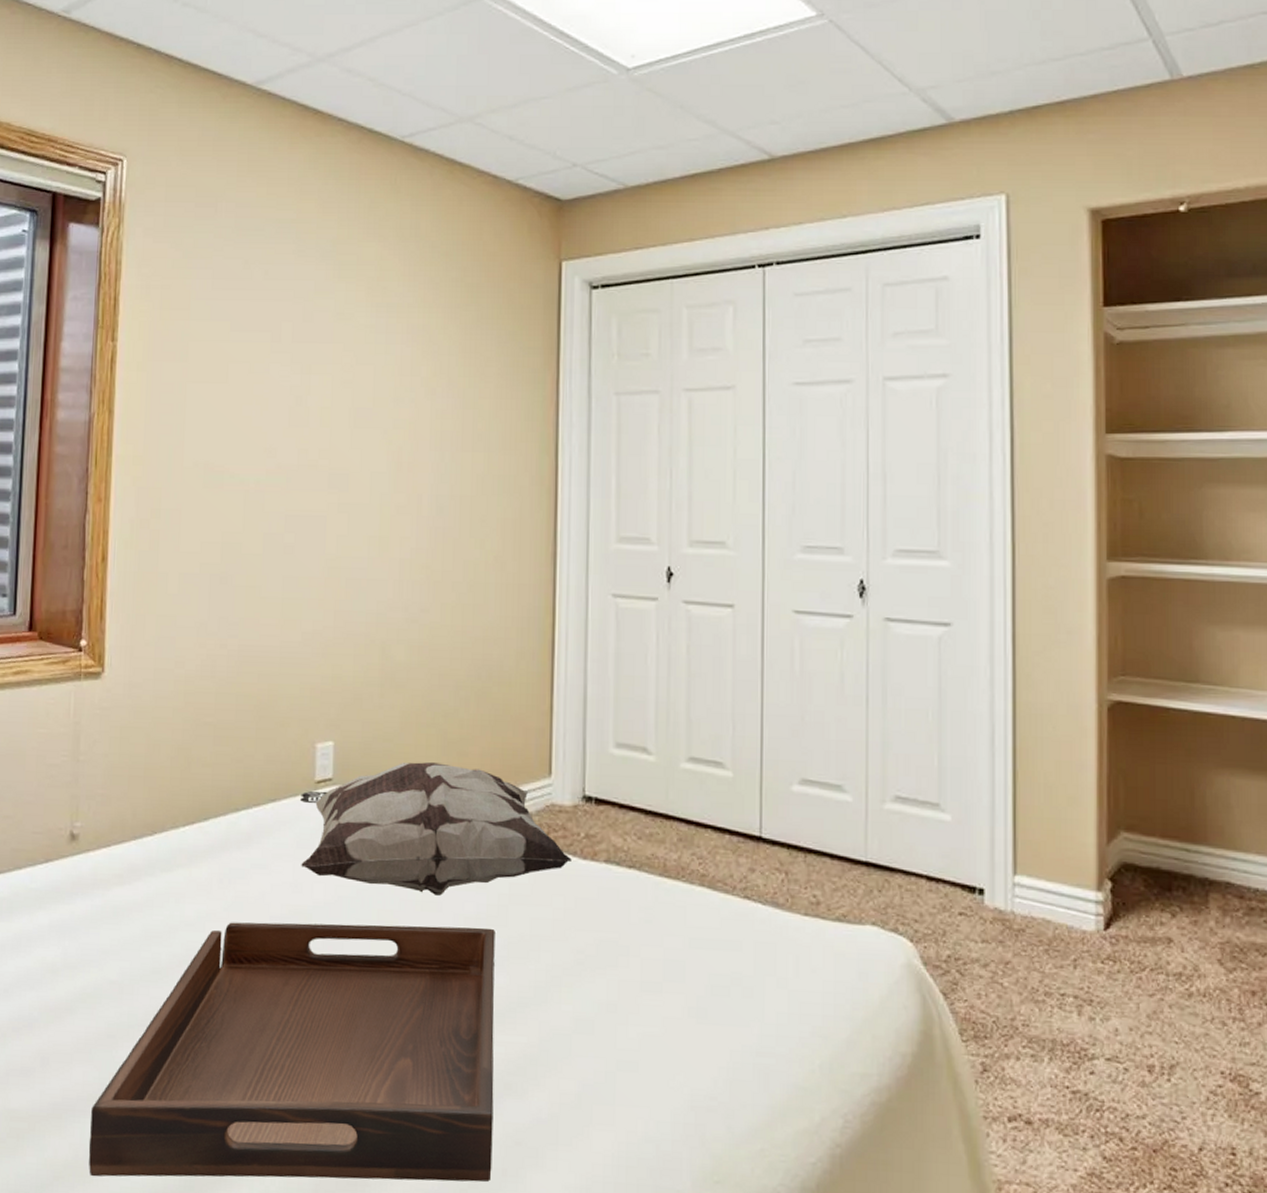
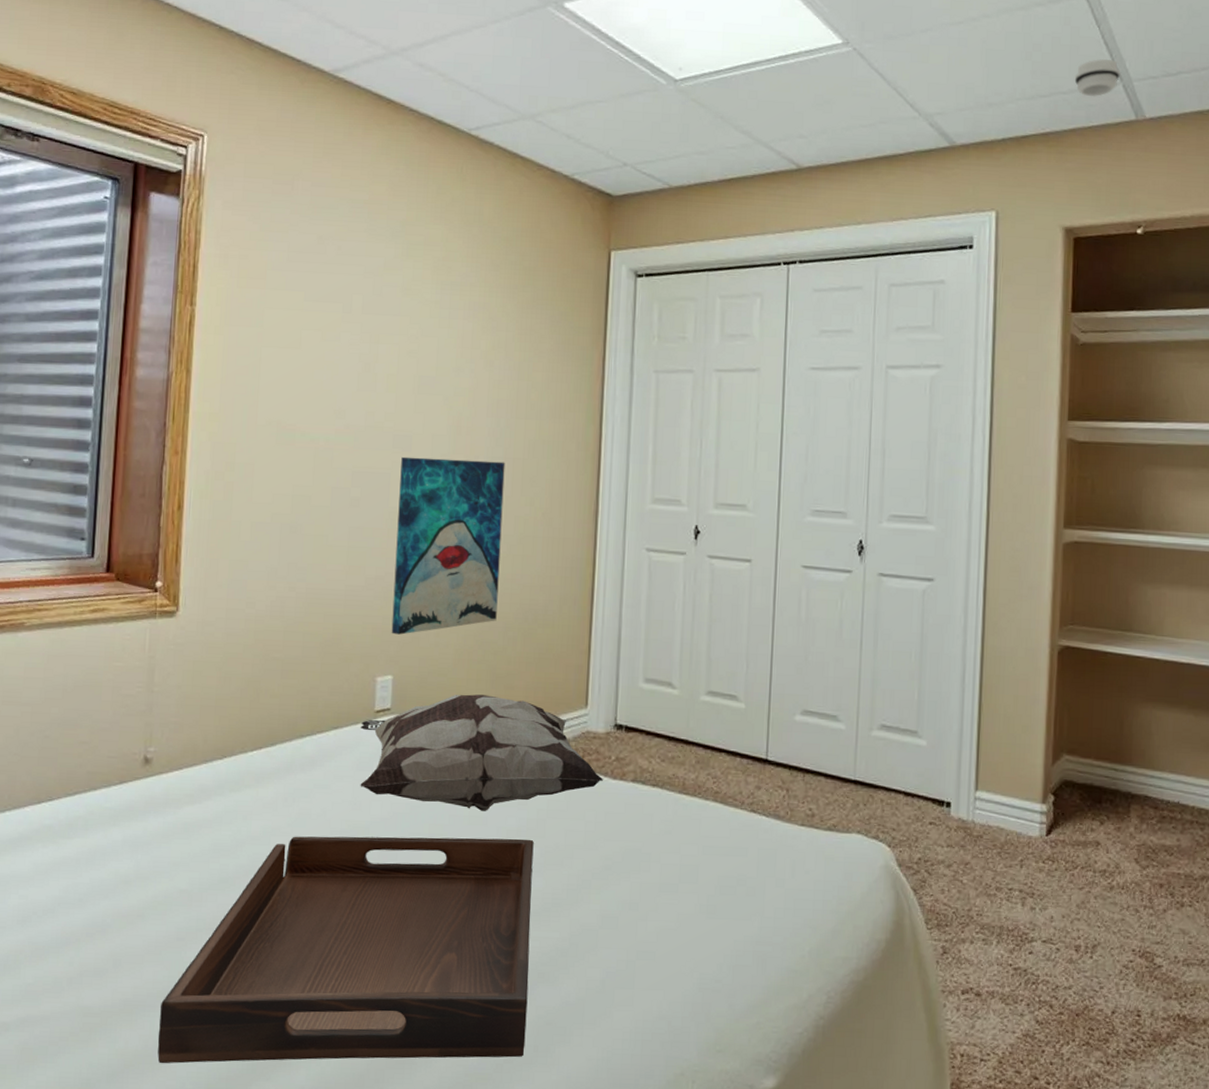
wall art: none [331,497,452,696] -> present [391,456,505,635]
smoke detector: none [1093,12,1148,57] -> present [1074,59,1120,97]

